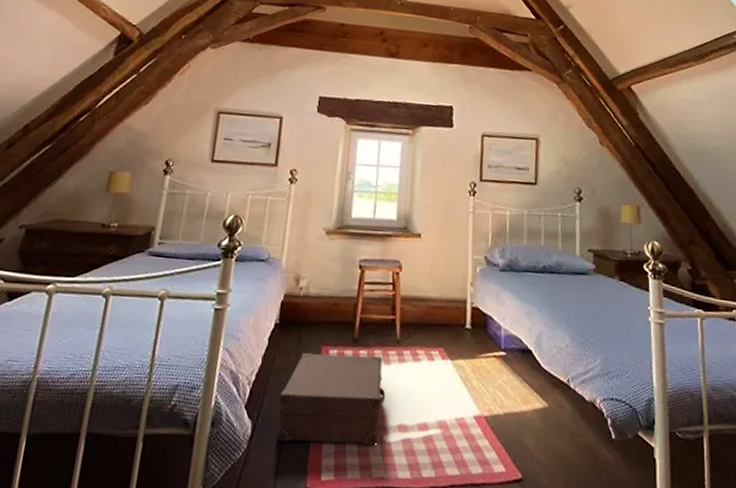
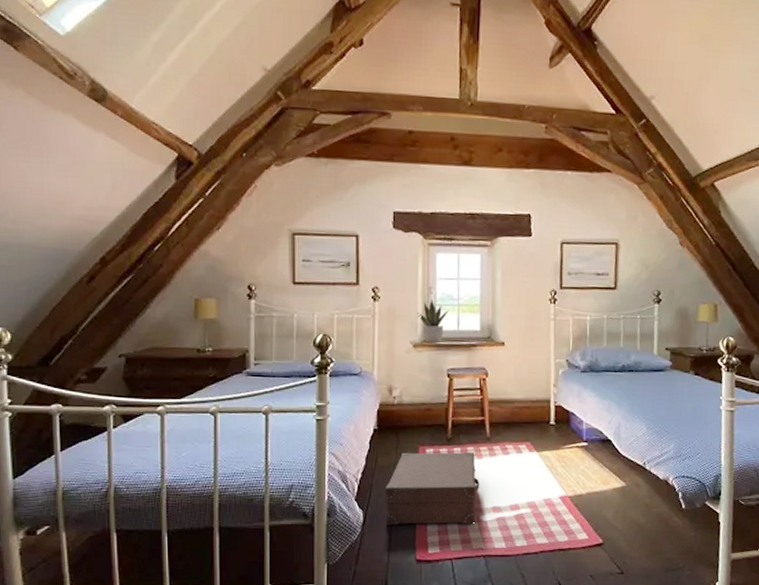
potted plant: none [333,184,366,232] -> present [417,298,449,344]

